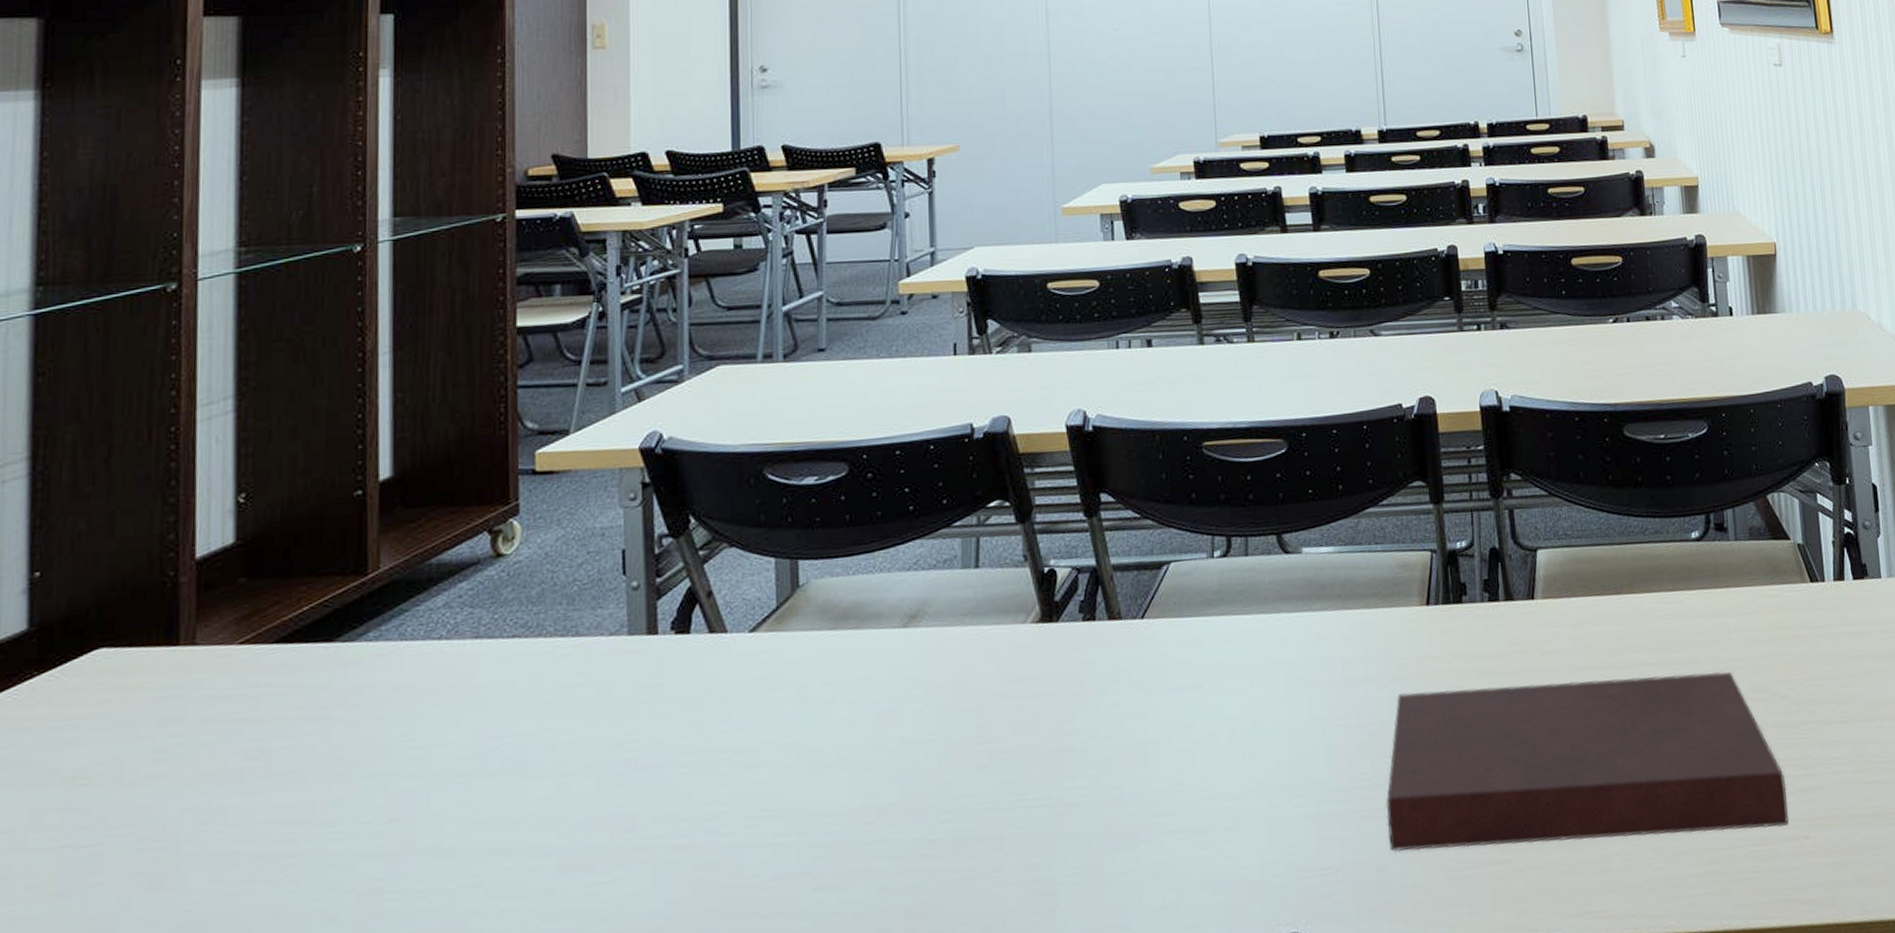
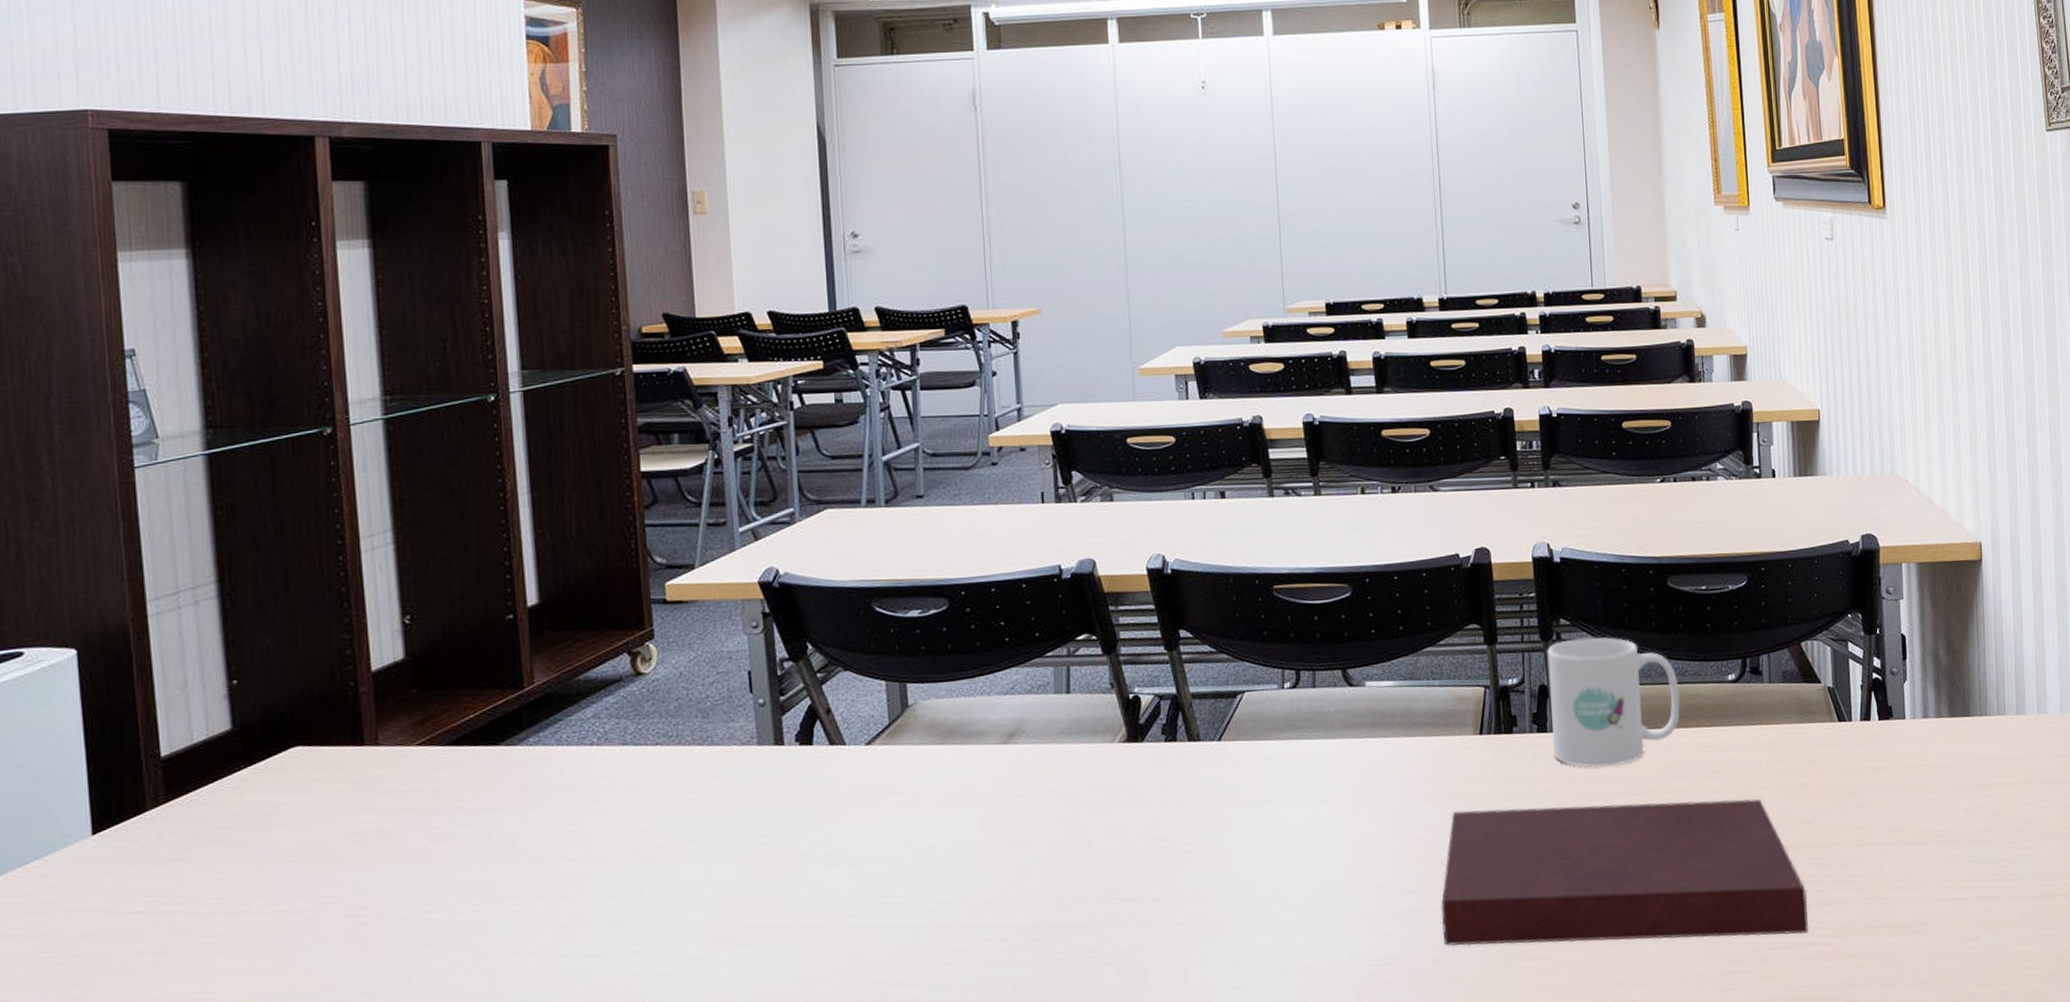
mug: none [1497,493,1642,641] -> present [1547,637,1680,768]

